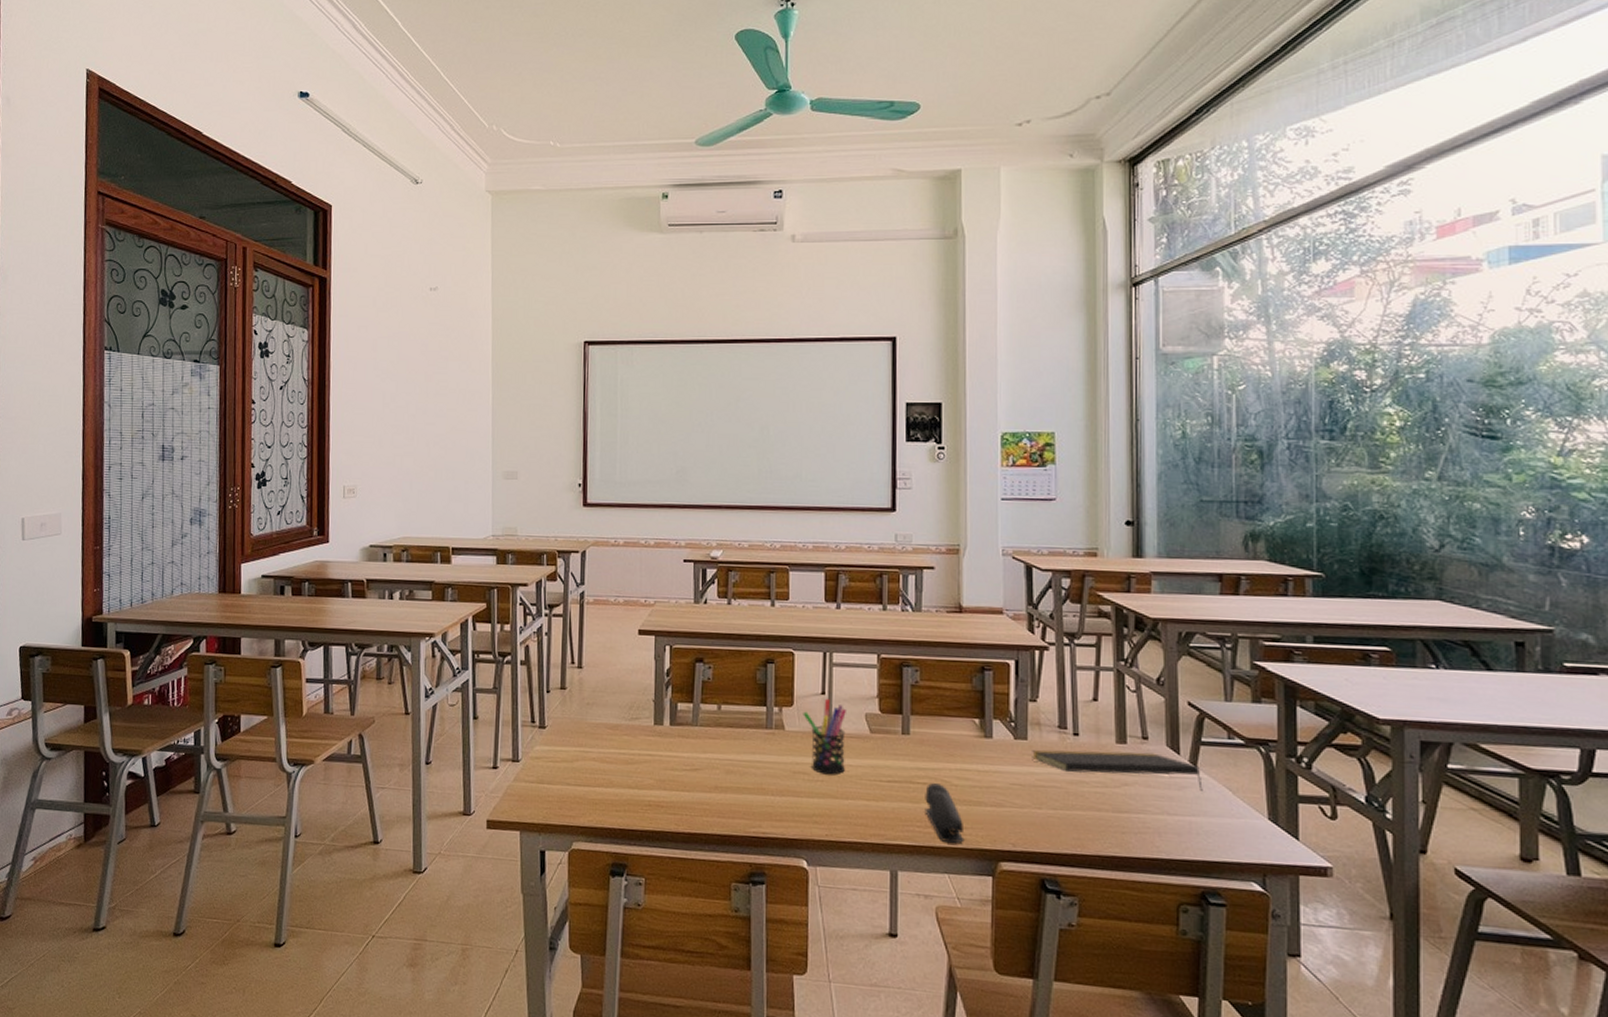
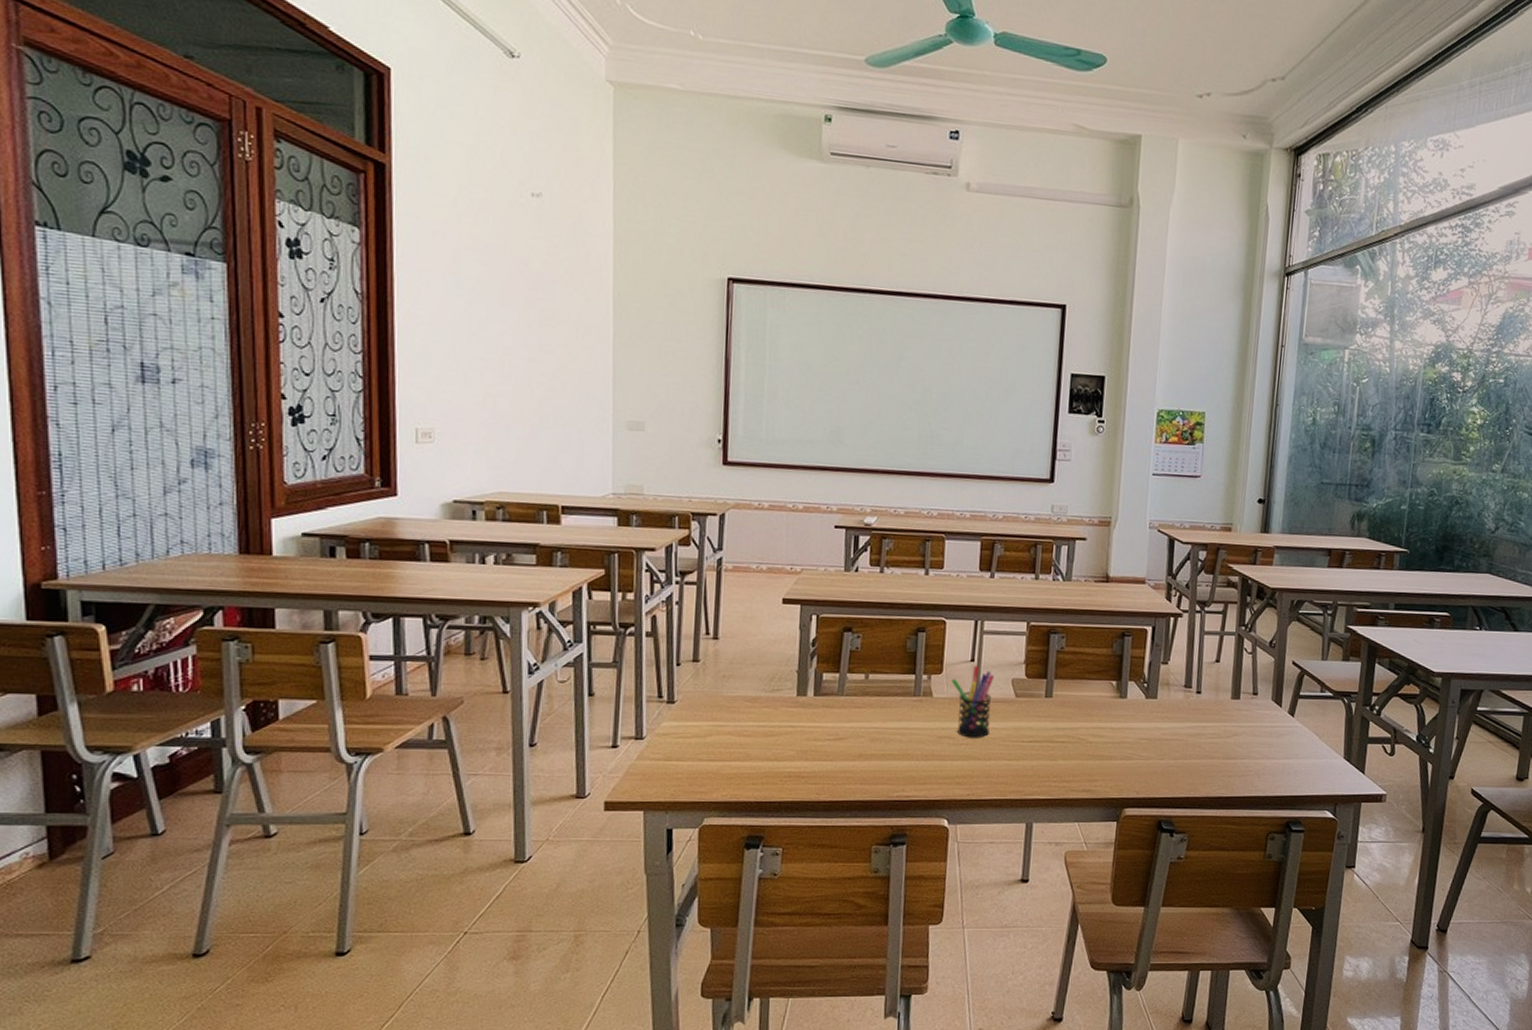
stapler: present [925,783,964,843] -> none [1061,741,1095,794]
notepad: present [1032,749,1203,793] -> none [1159,706,1297,739]

